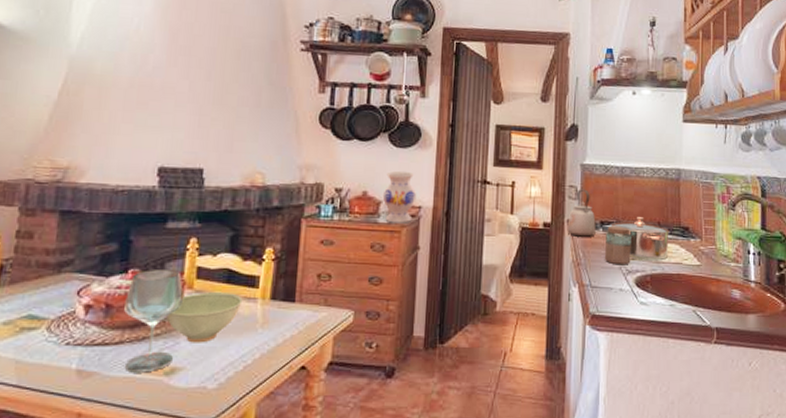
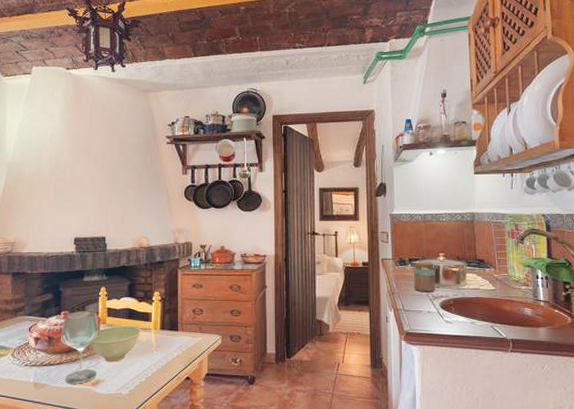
vase: present [382,170,417,223] -> none [236,229,262,269]
kettle: present [567,189,596,237] -> none [382,234,405,272]

